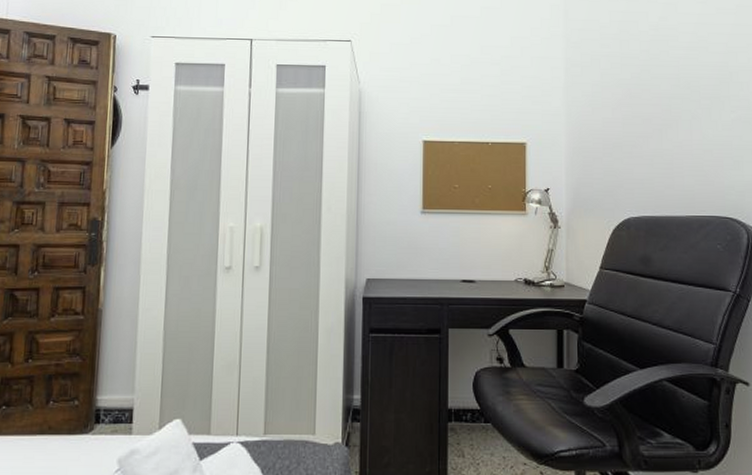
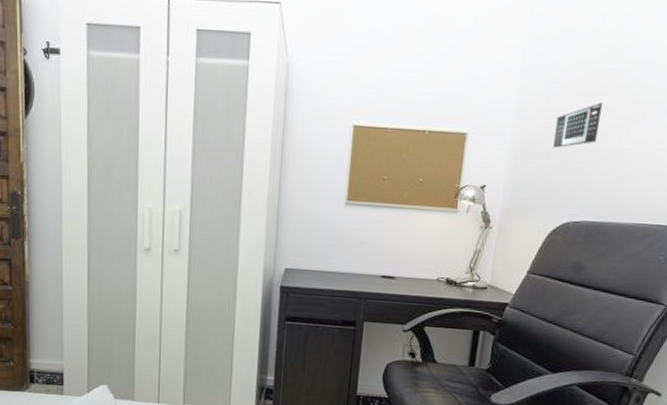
calendar: none [602,112,641,153] -> present [553,102,603,148]

